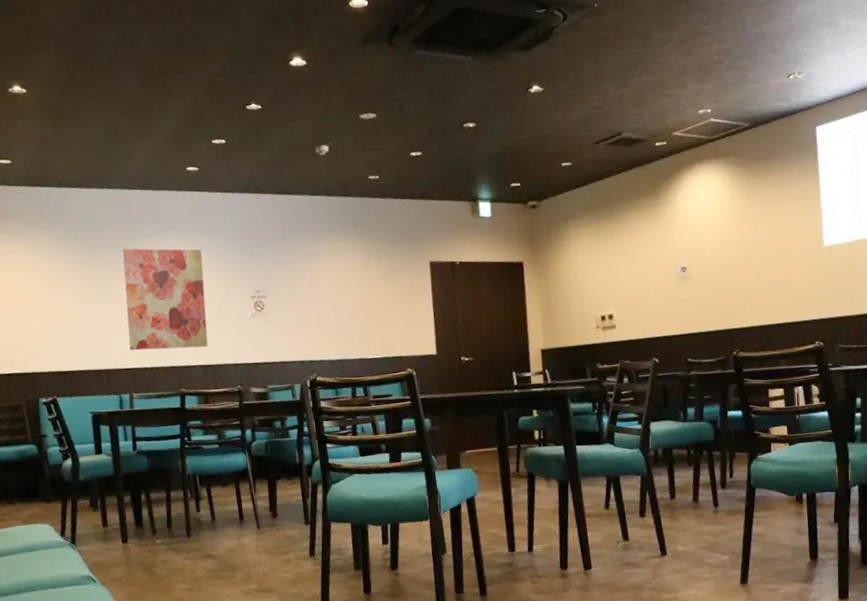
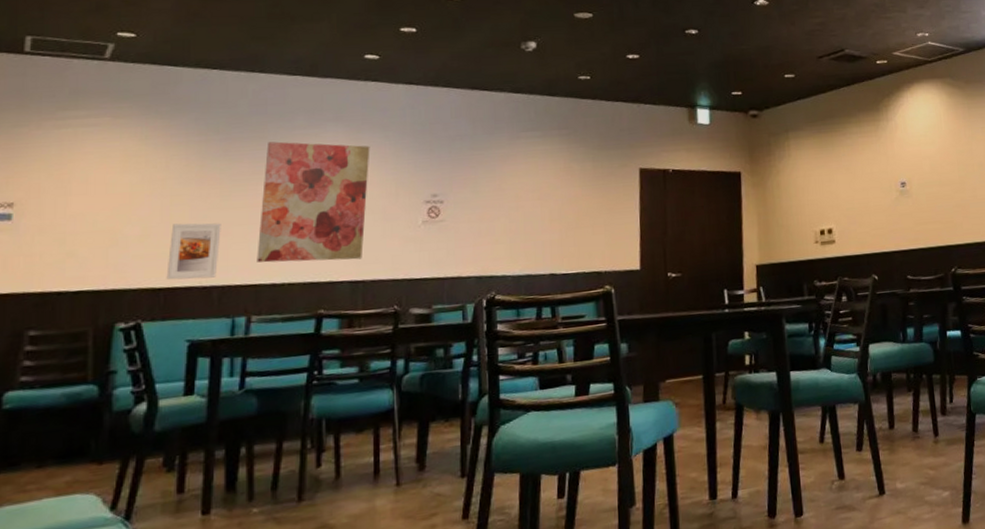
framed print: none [65,318,103,365] -> present [166,223,221,280]

